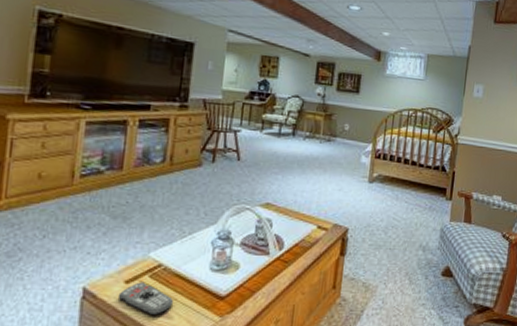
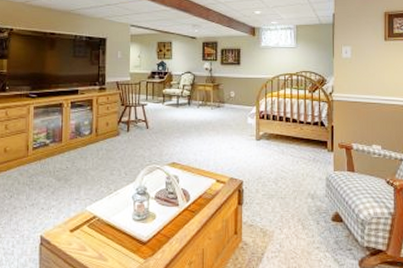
remote control: present [117,282,173,316] -> none [65,231,106,259]

